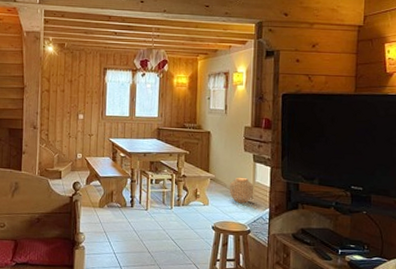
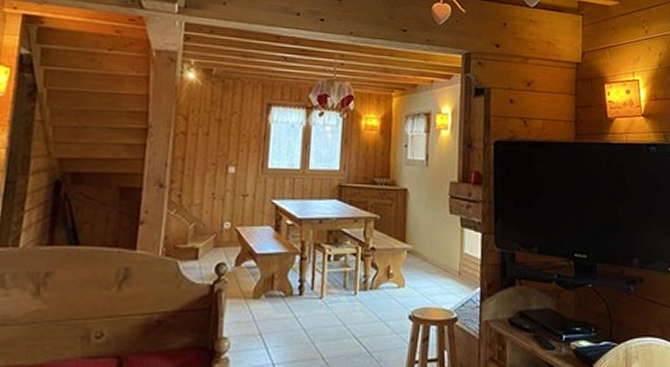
woven basket: present [230,177,253,204] -> none [431,247,461,282]

